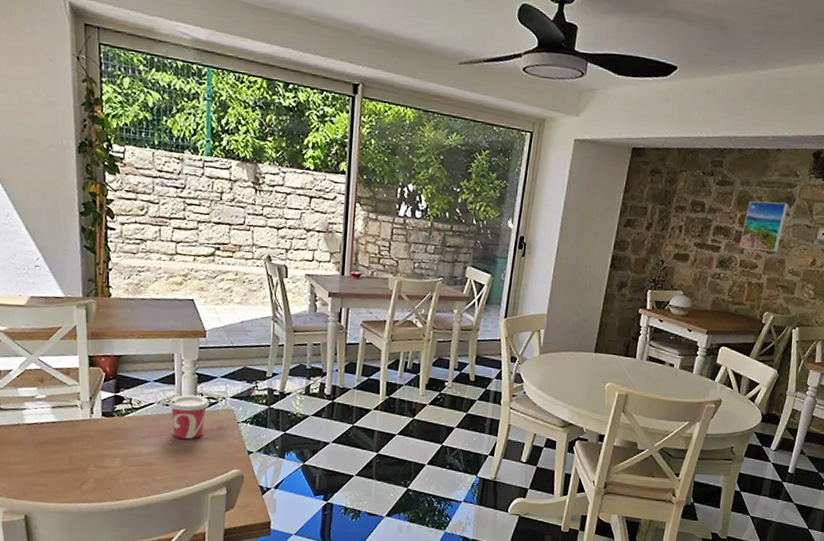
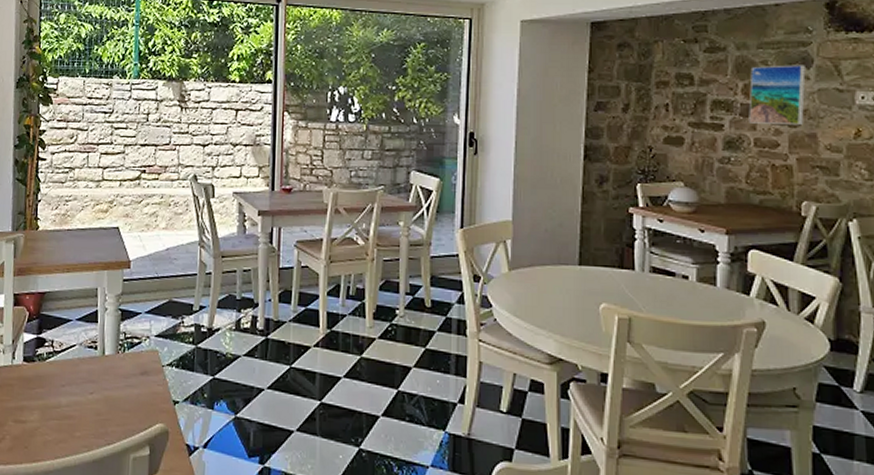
cup: present [168,394,210,439] -> none [90,334,133,387]

